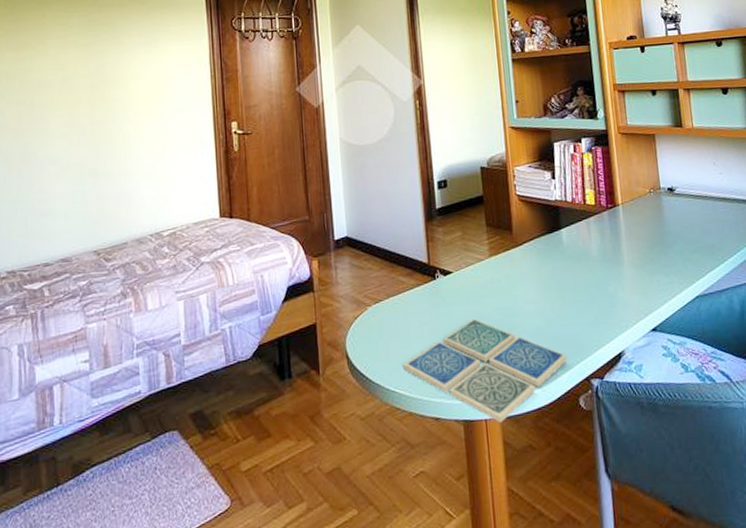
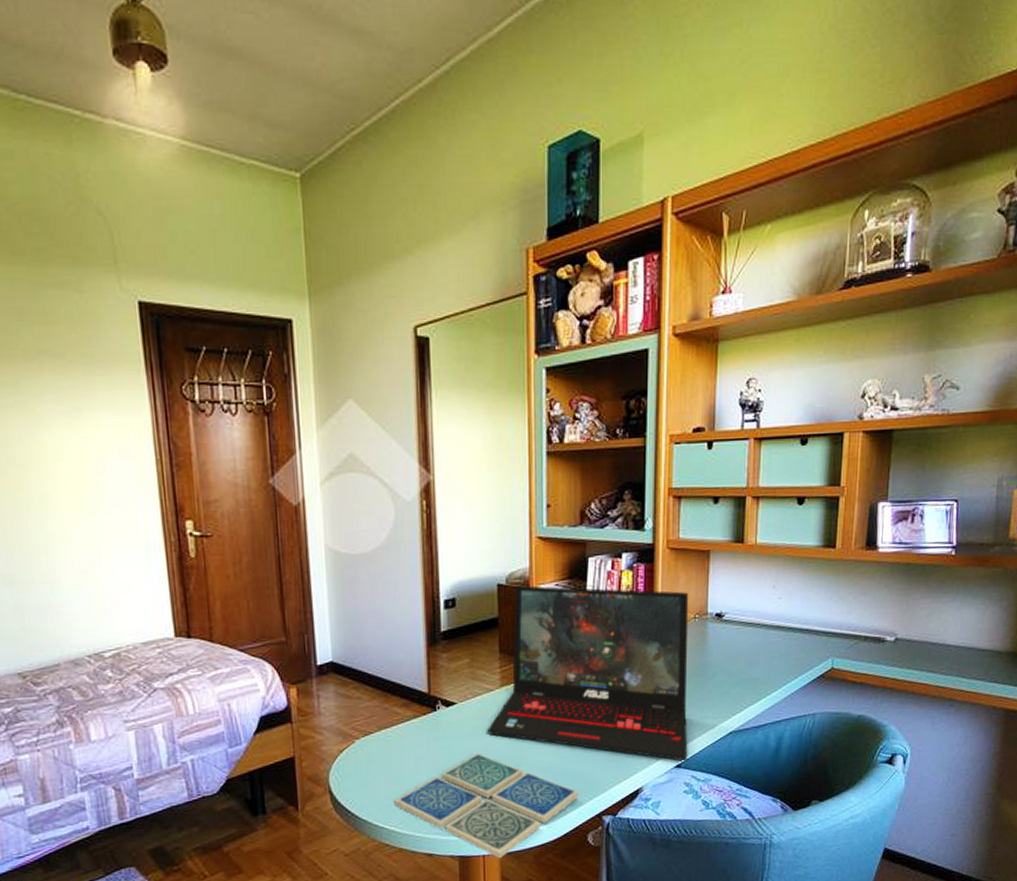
laptop: none [481,167,662,325] -> present [487,585,689,761]

